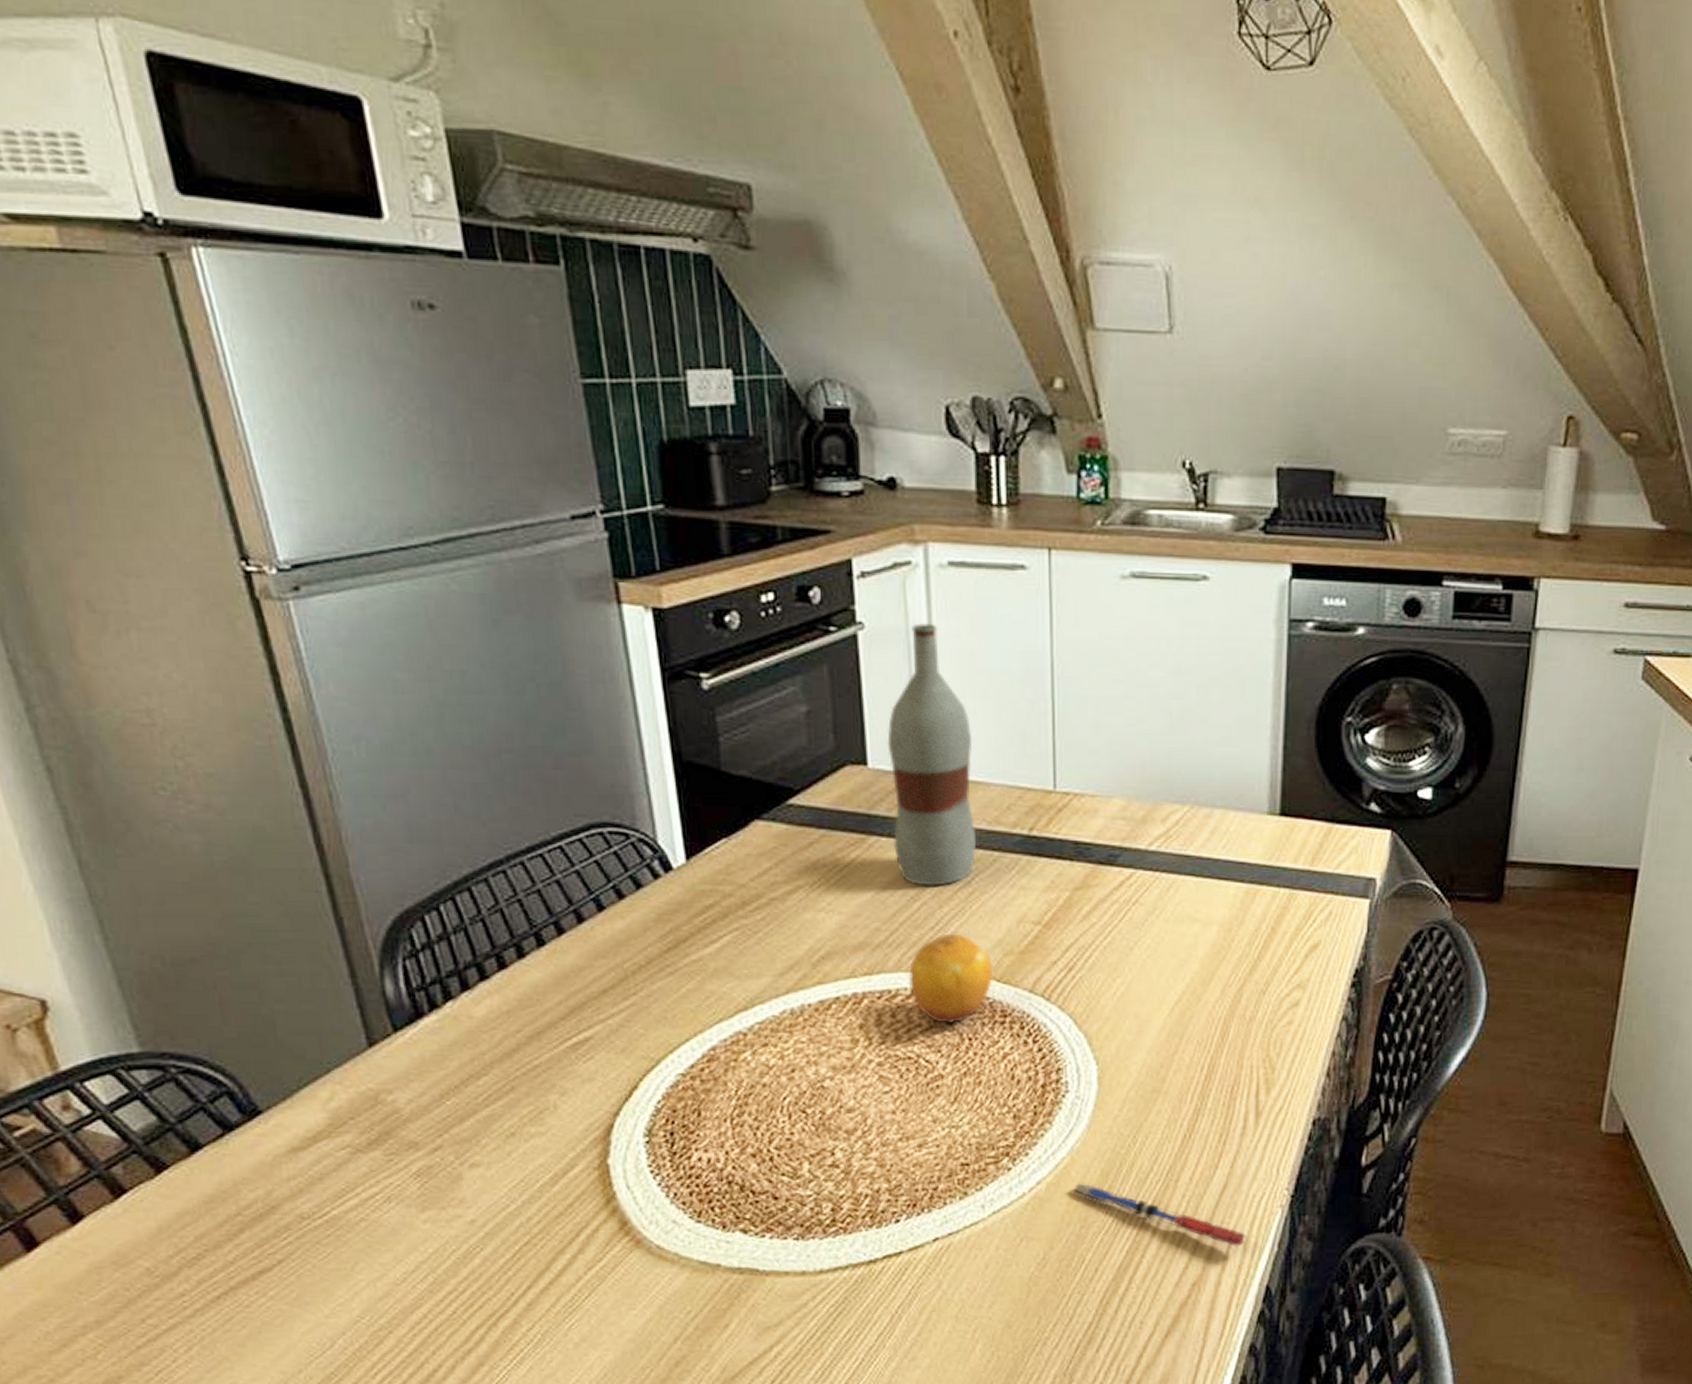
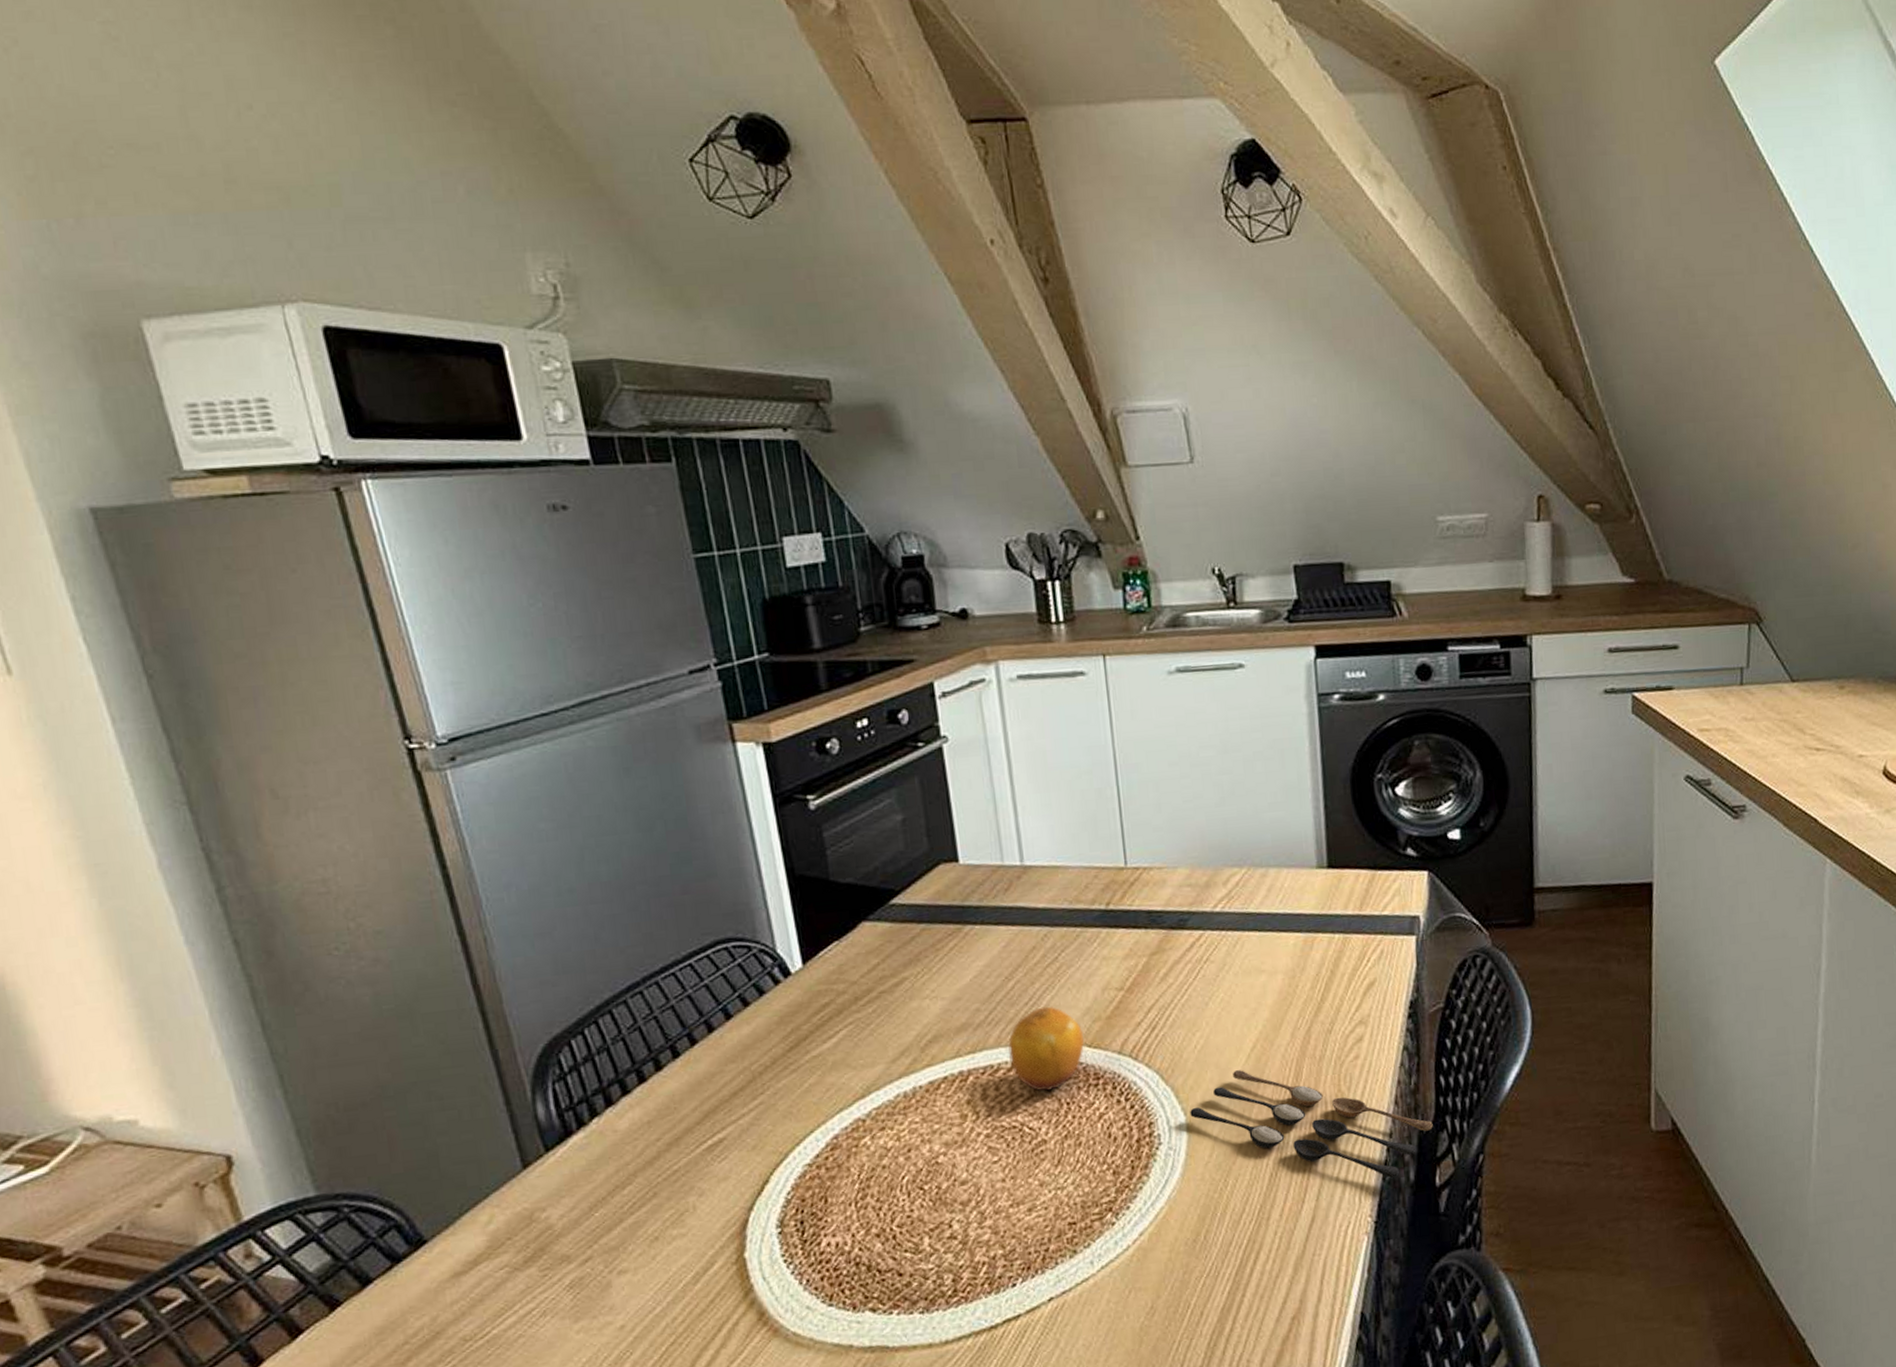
bottle: present [887,623,977,886] -> none [974,731,1061,966]
pen: present [1072,1183,1247,1247] -> none [1173,1229,1338,1277]
spoon: none [1103,1023,1365,1152] -> present [1190,1070,1433,1178]

